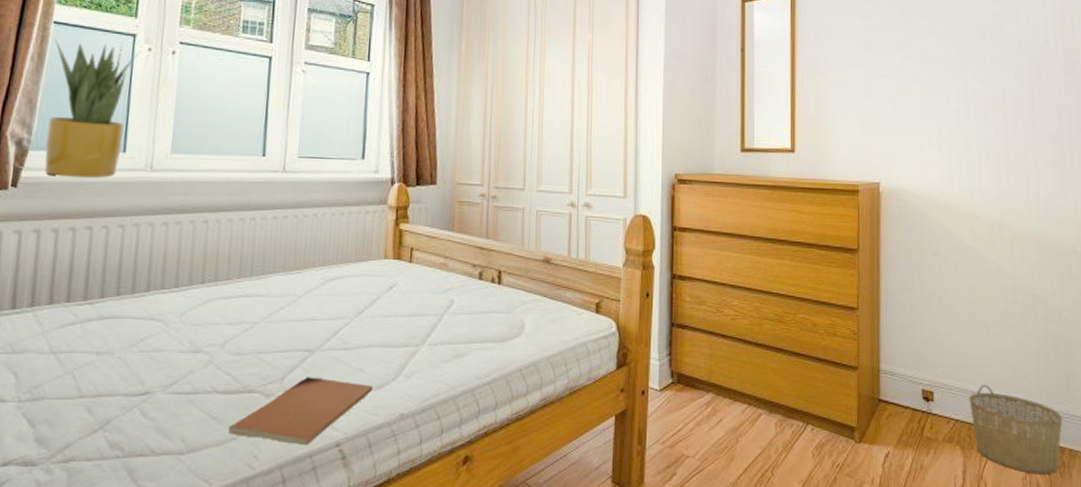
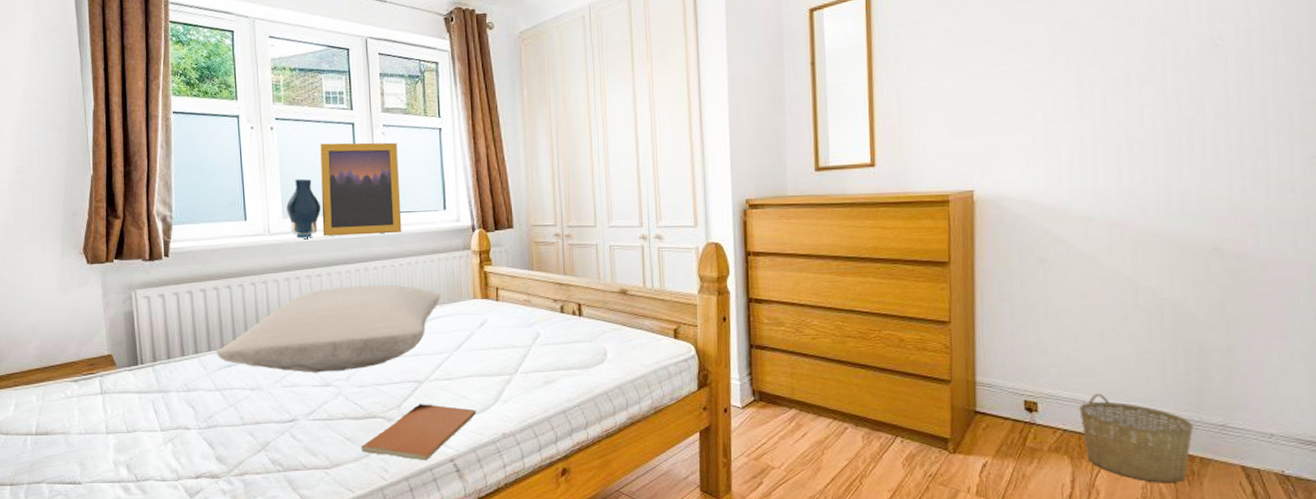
planter: present [44,39,139,179] -> none [176,124,244,246]
pillow: none [58,236,347,336] -> present [216,284,441,373]
vase: none [177,110,220,178] -> present [286,178,322,239]
picture frame: none [217,75,318,181] -> present [320,142,402,236]

